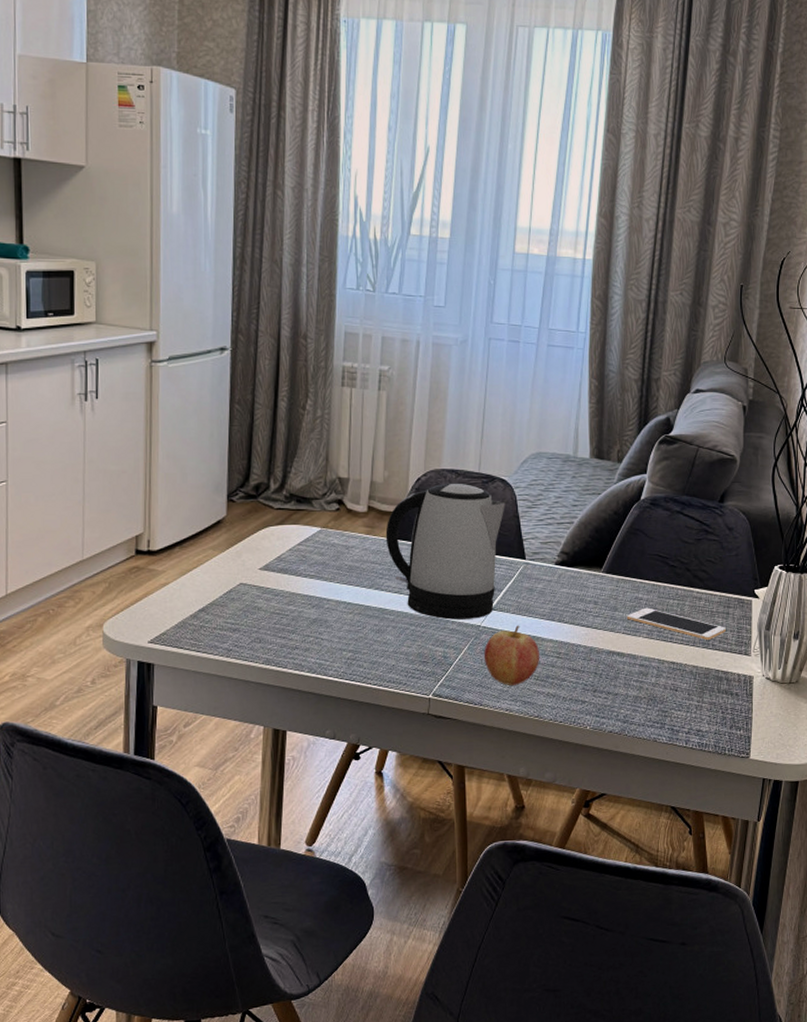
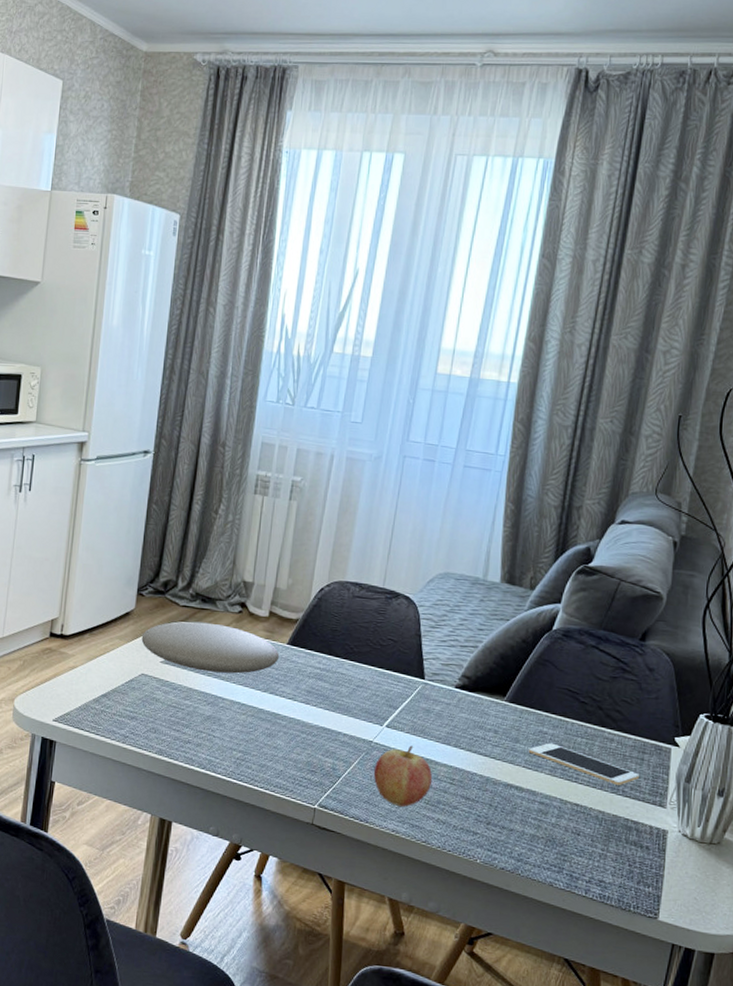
plate: none [236,523,382,574] -> present [141,621,280,674]
kettle: present [385,483,505,620] -> none [284,595,408,734]

